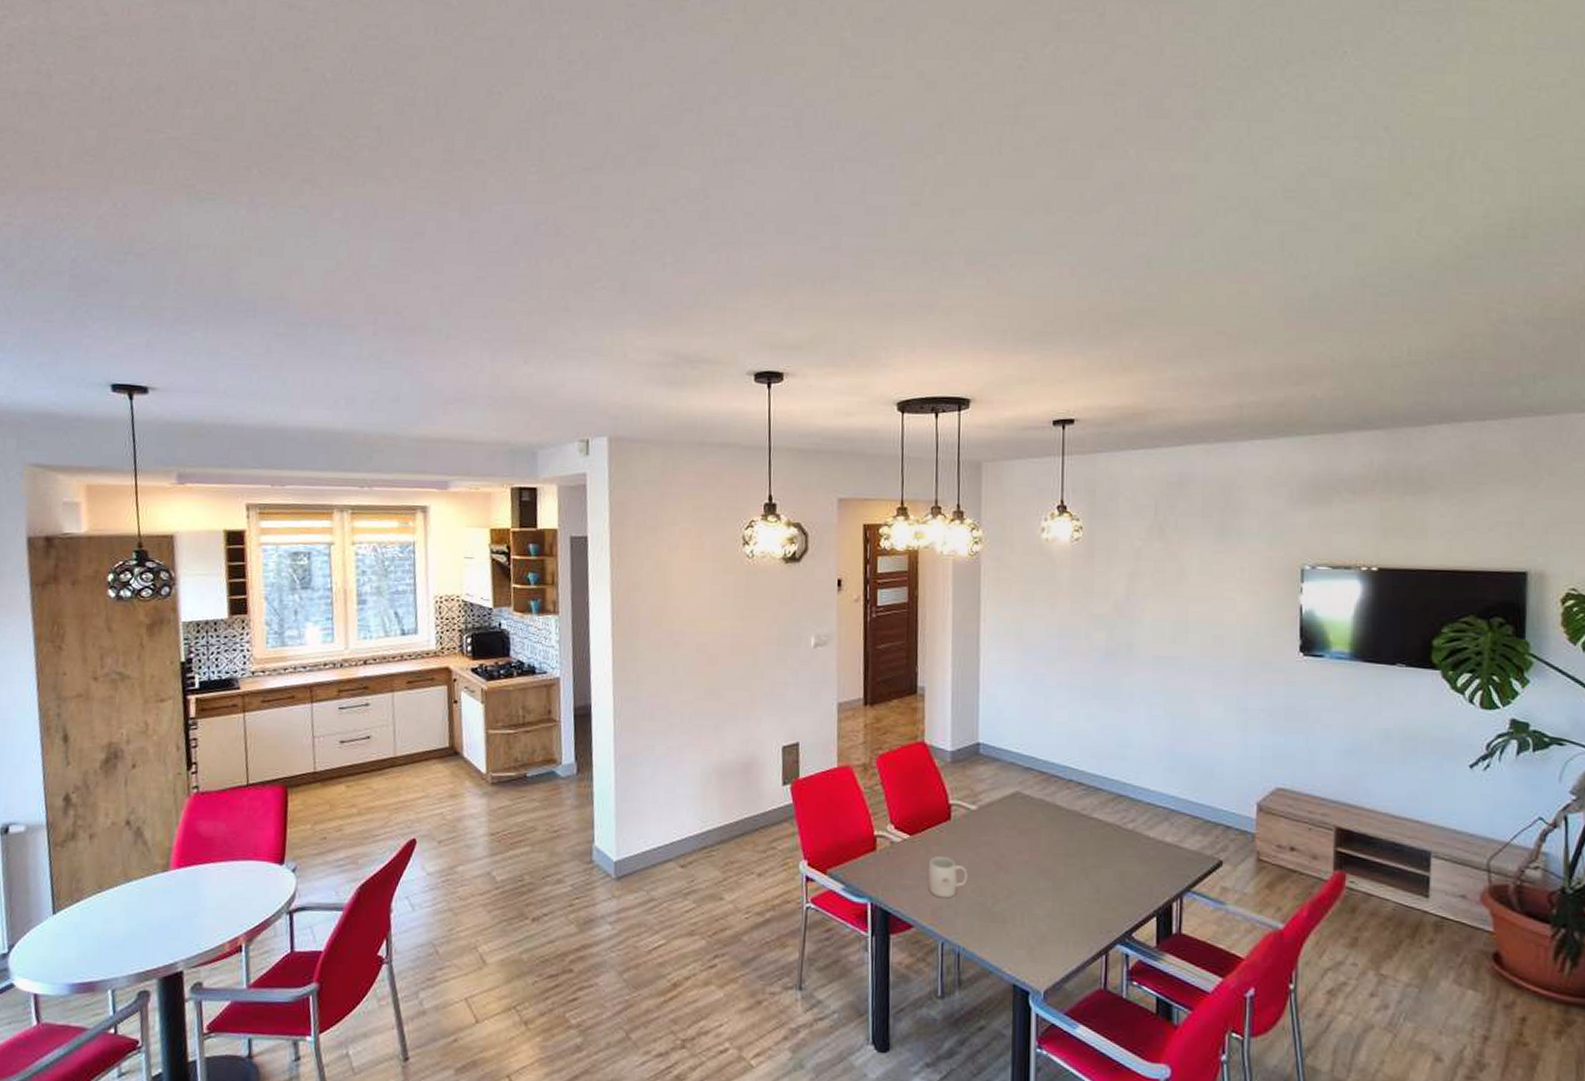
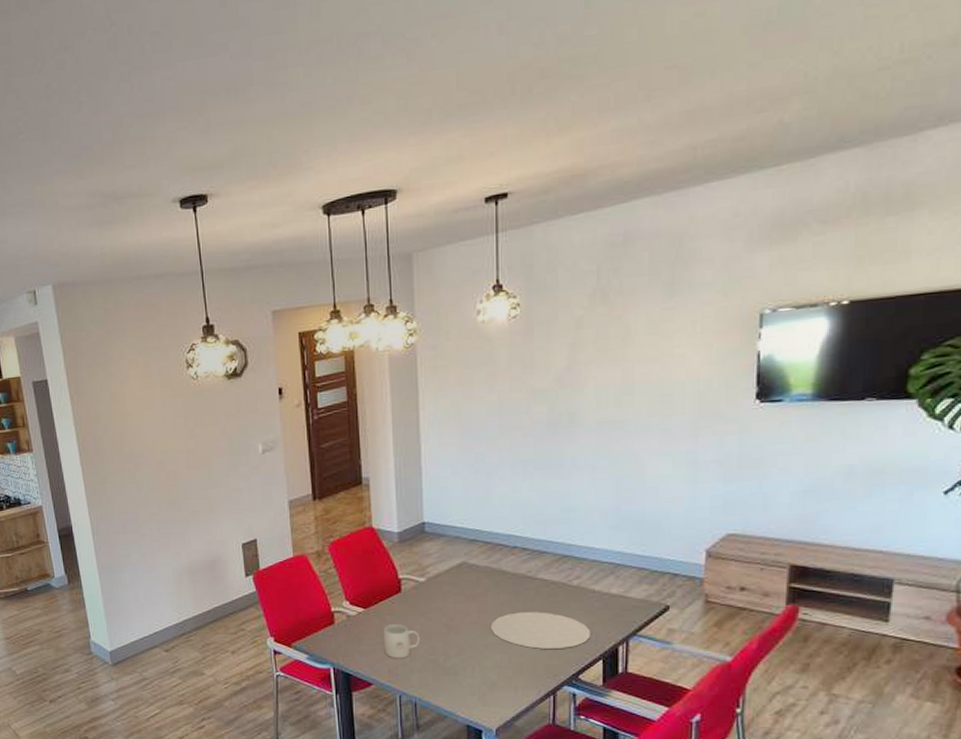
placemat: none [1042,854,1145,902] -> present [490,612,591,650]

